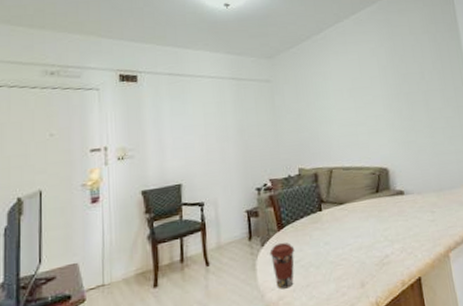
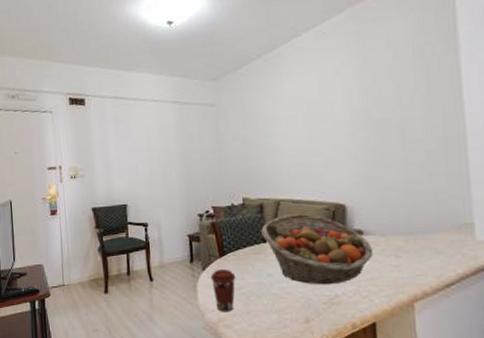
fruit basket: none [317,179,413,248] -> present [261,213,373,285]

